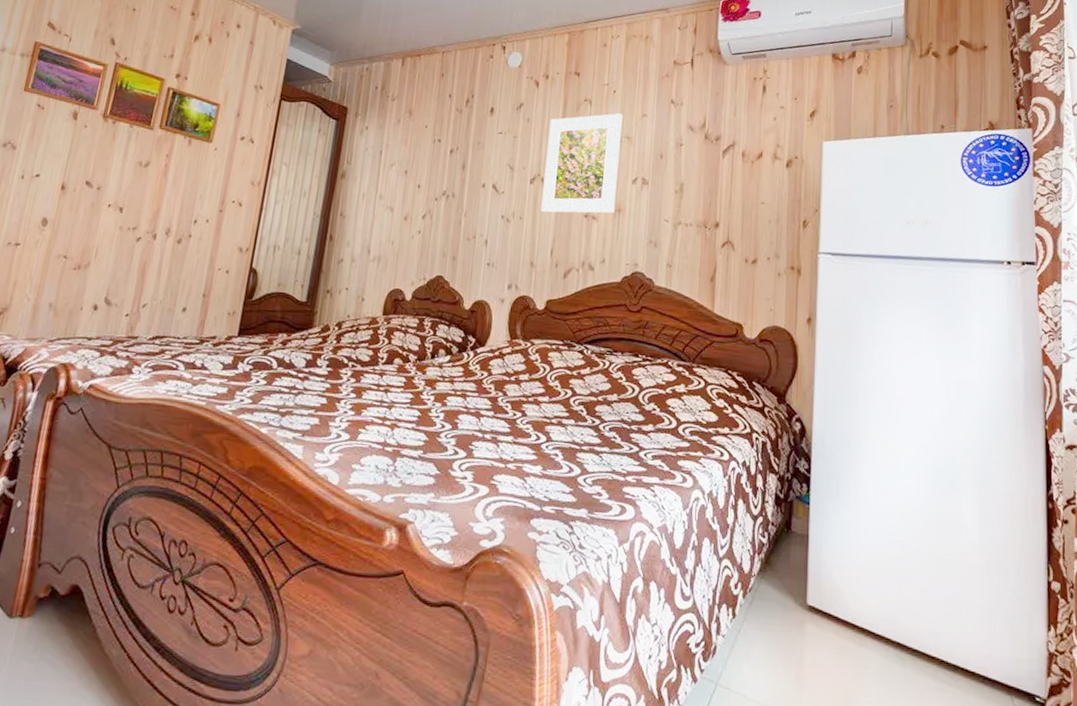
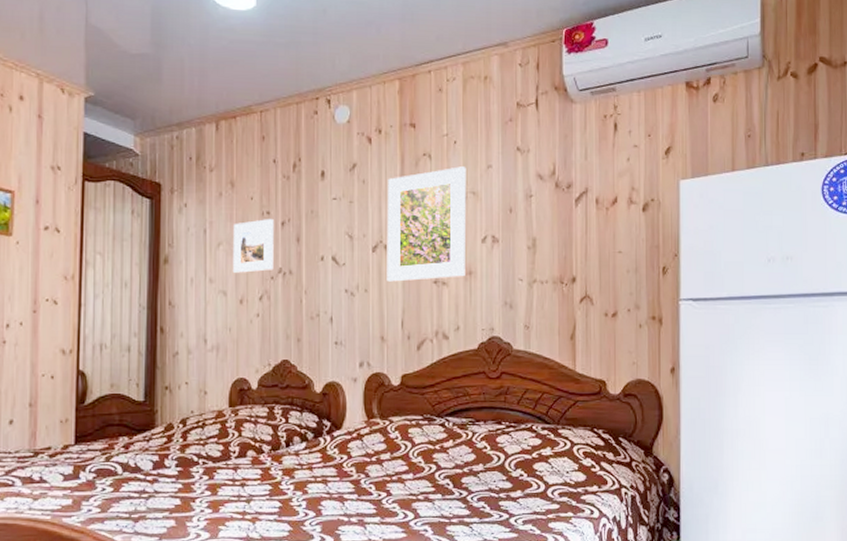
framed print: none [401,146,444,193] -> present [232,219,274,274]

